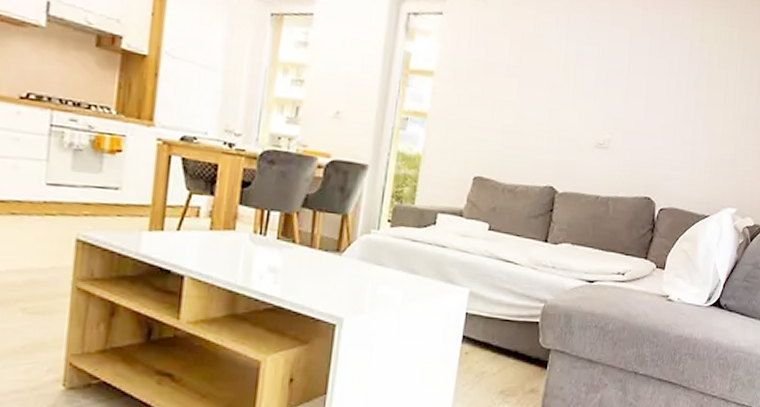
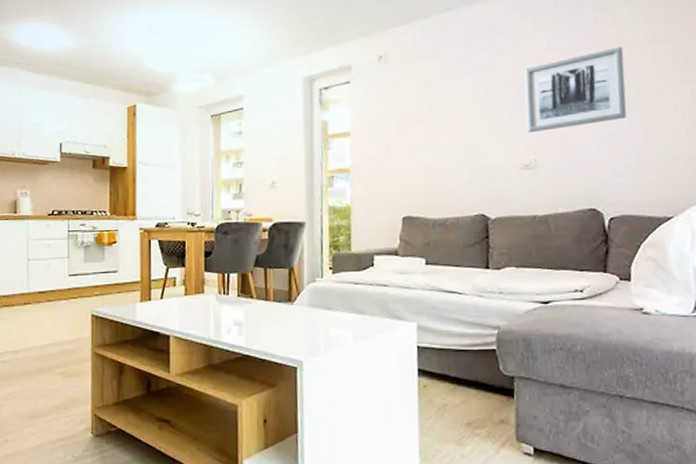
wall art: none [607,42,704,116] -> present [524,46,627,133]

